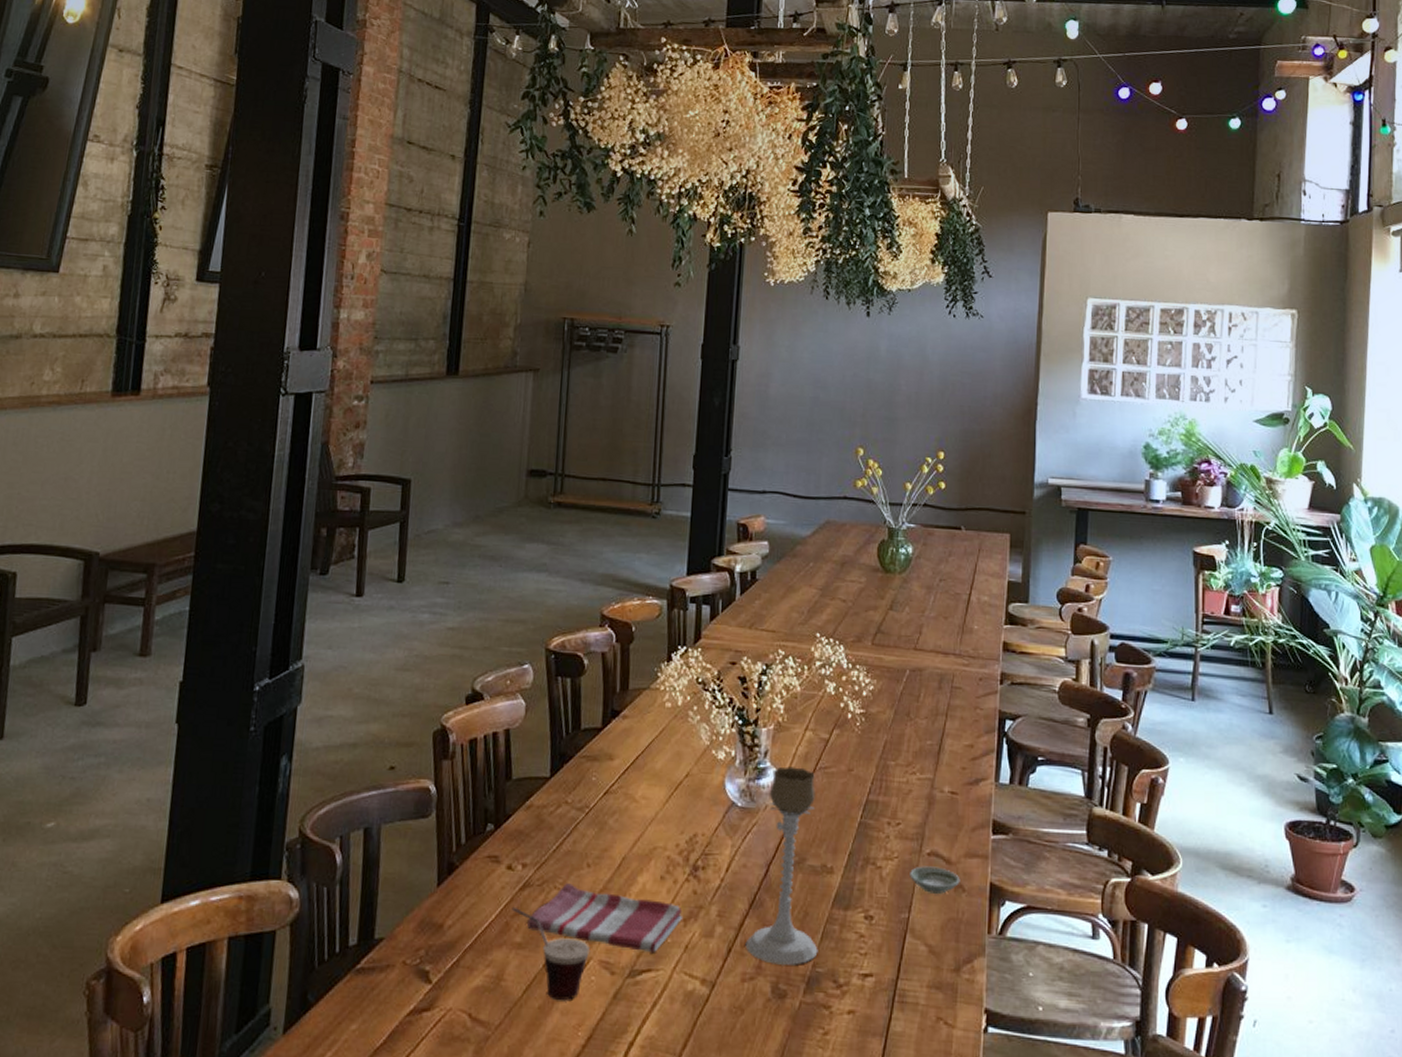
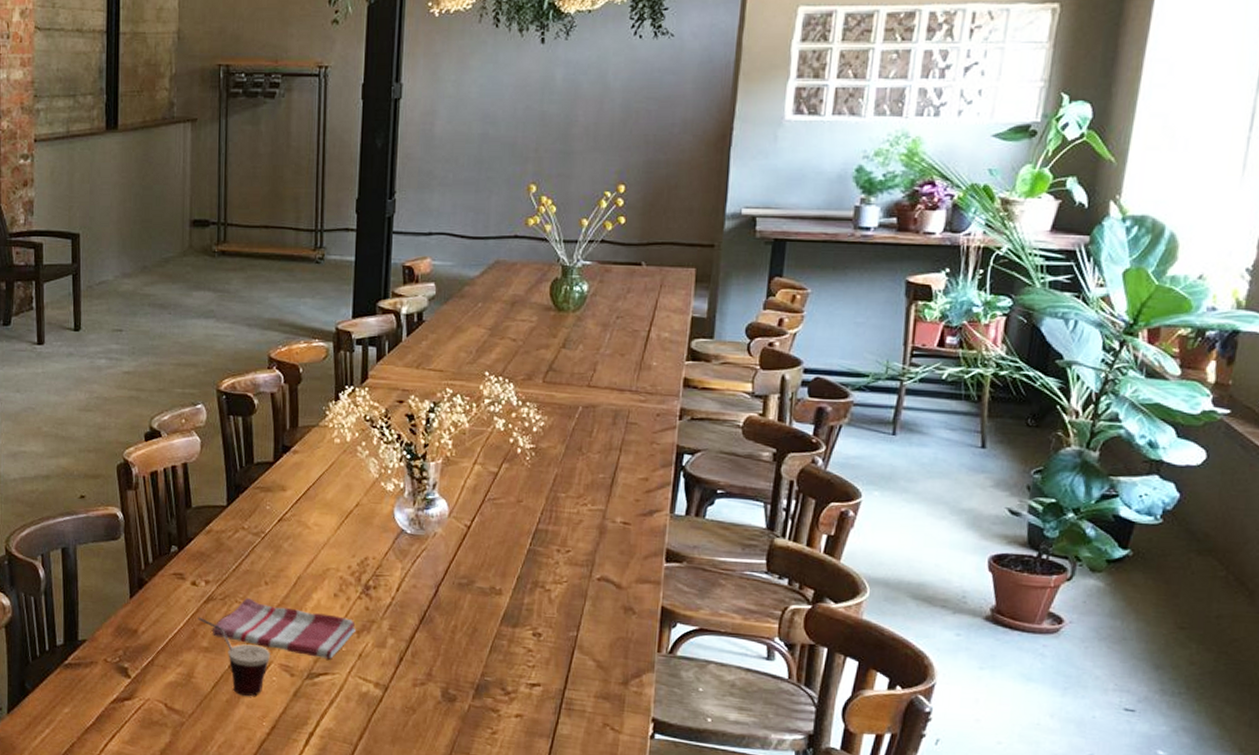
candle holder: present [745,766,818,965] -> none [416,498,487,674]
saucer: present [910,866,961,894] -> none [579,590,631,616]

